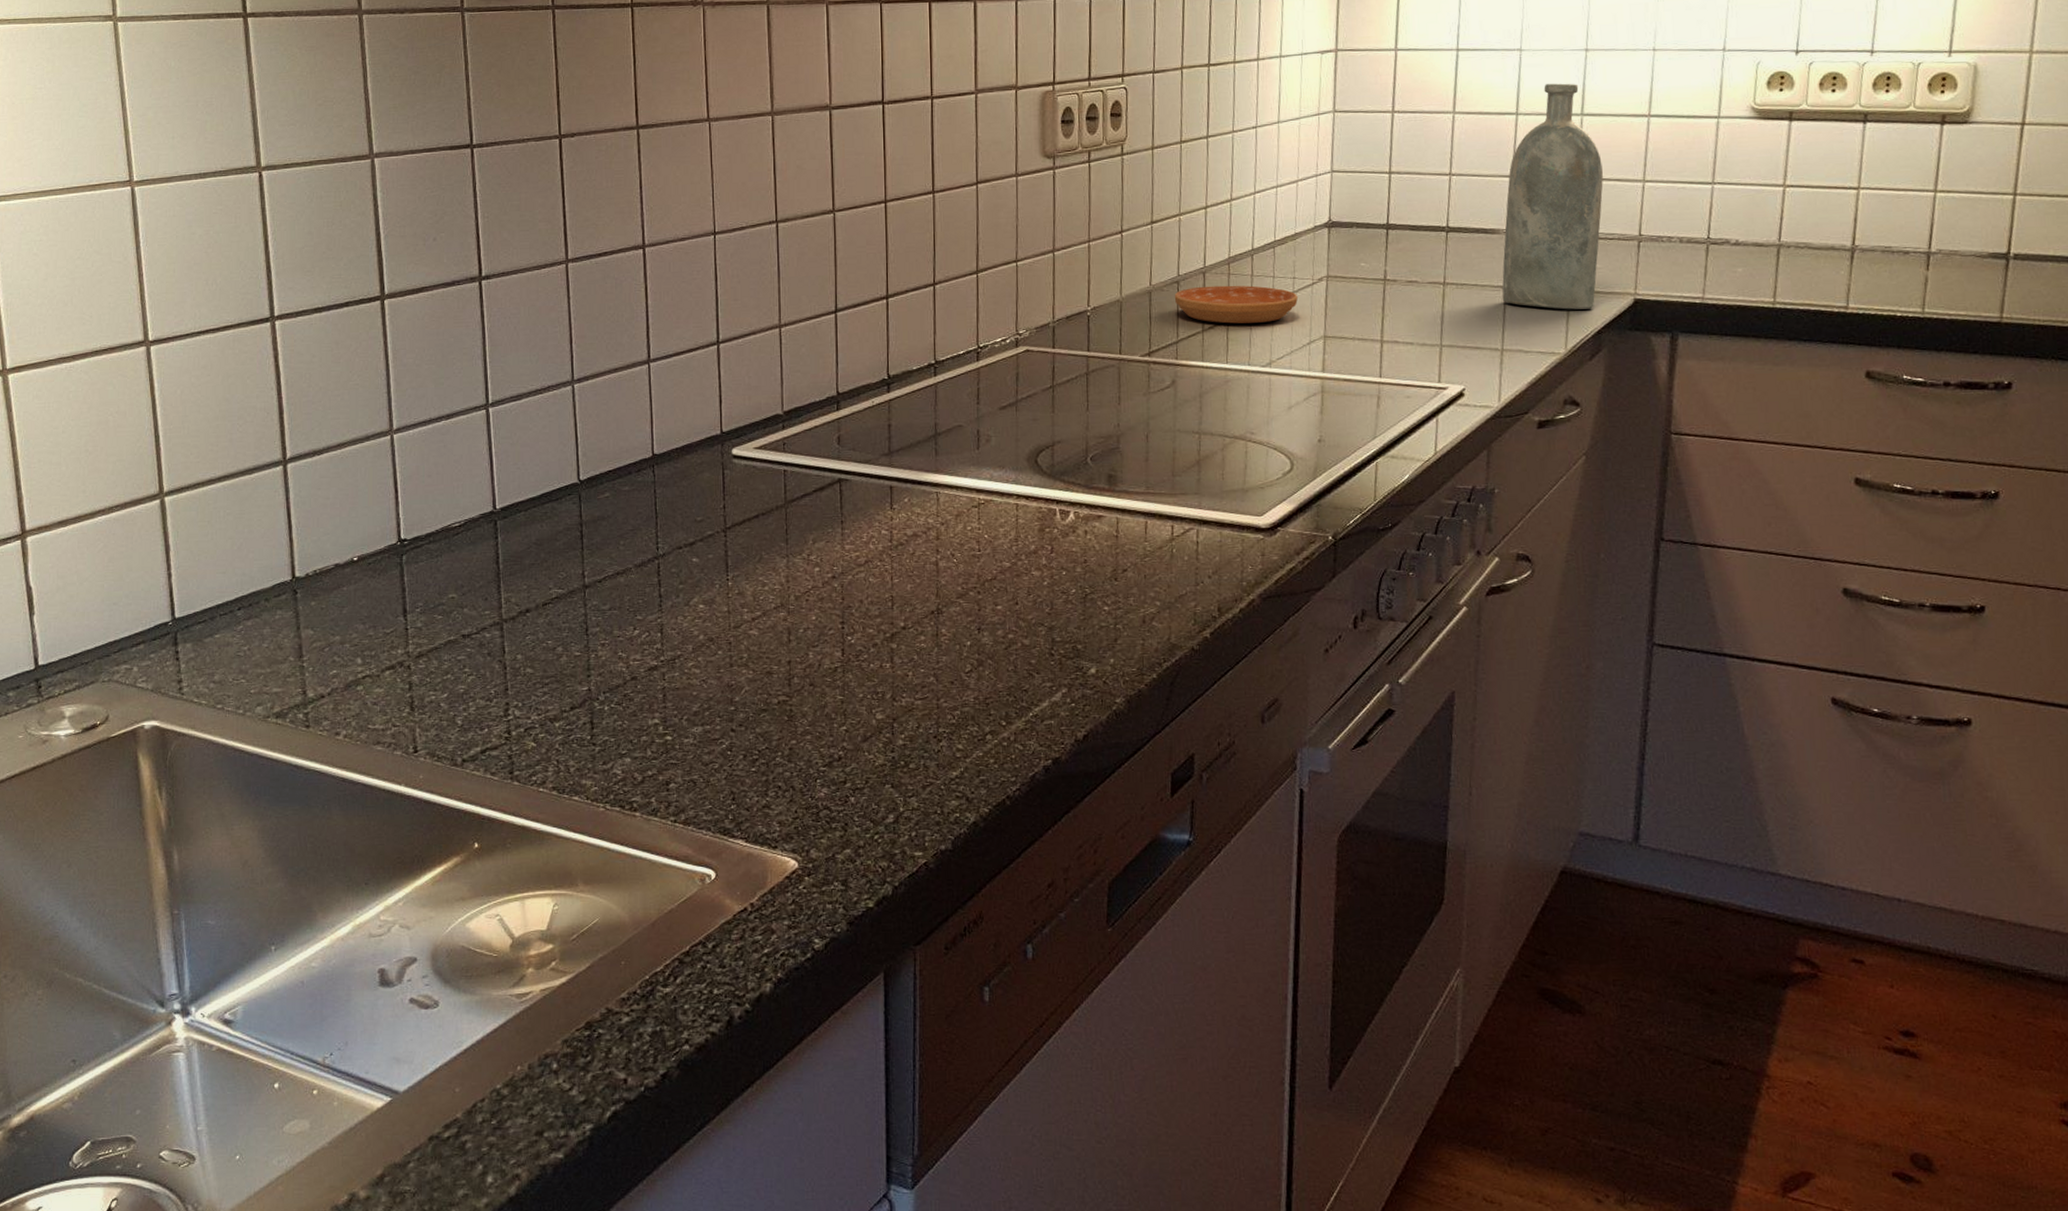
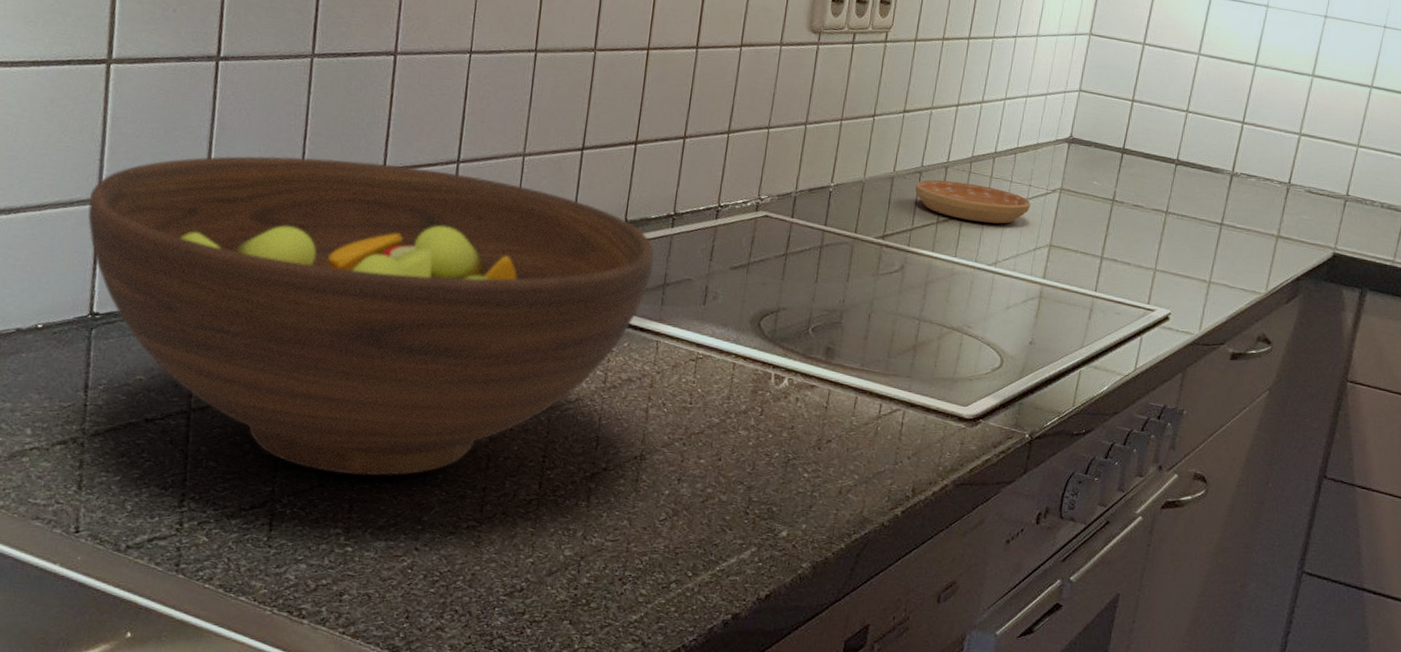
fruit bowl: none [383,354,921,666] -> present [88,155,654,476]
bottle: present [1501,83,1603,310] -> none [1216,42,1324,256]

